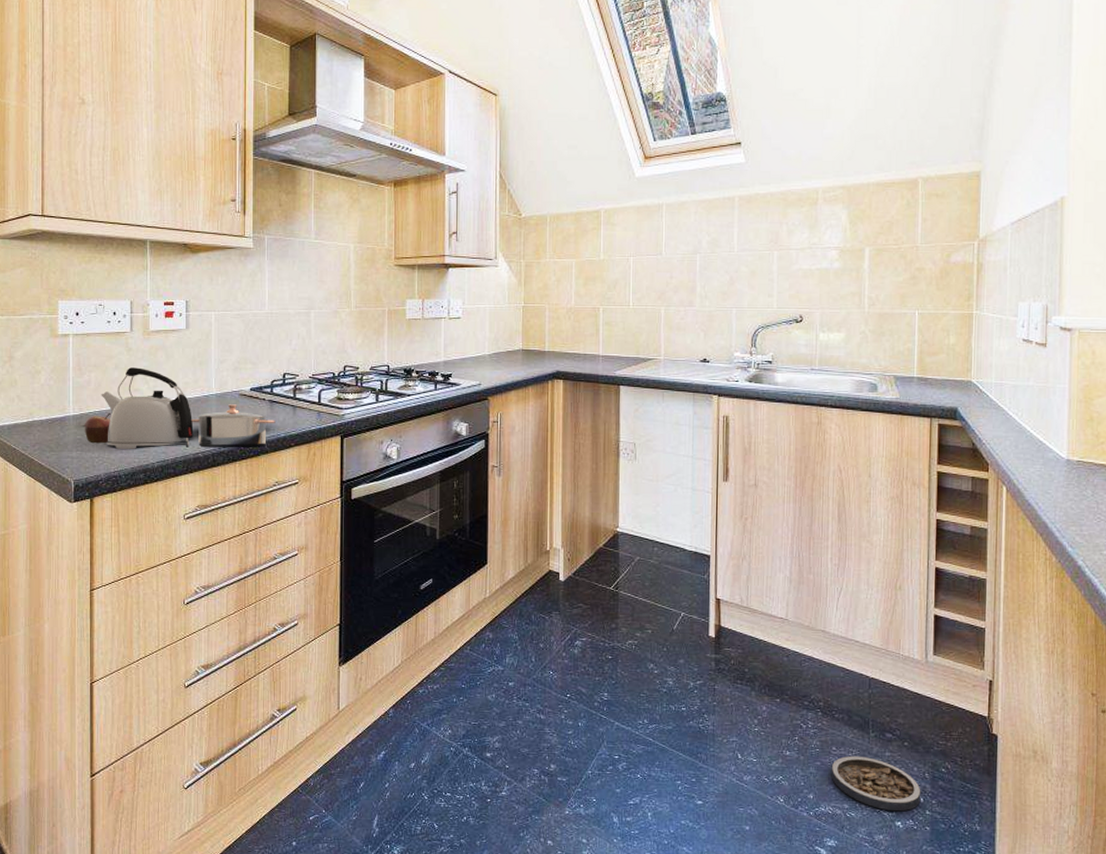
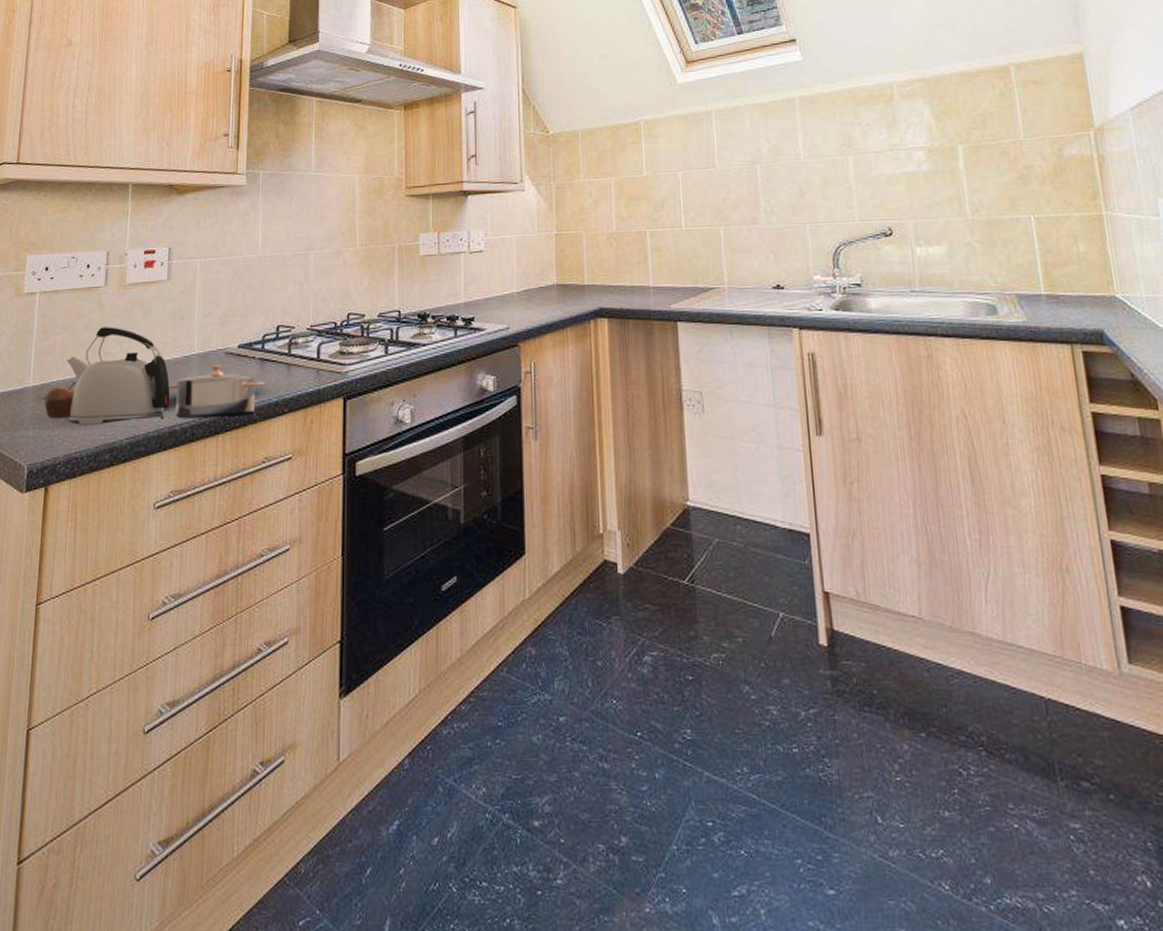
pet bowl: present [831,755,921,812] -> none [1010,816,1148,903]

